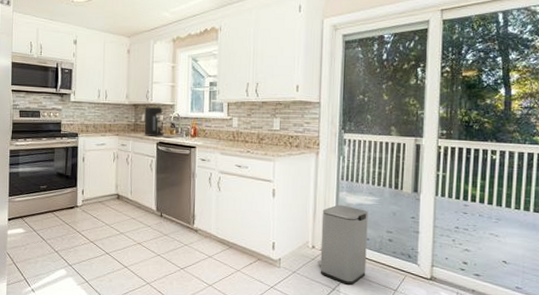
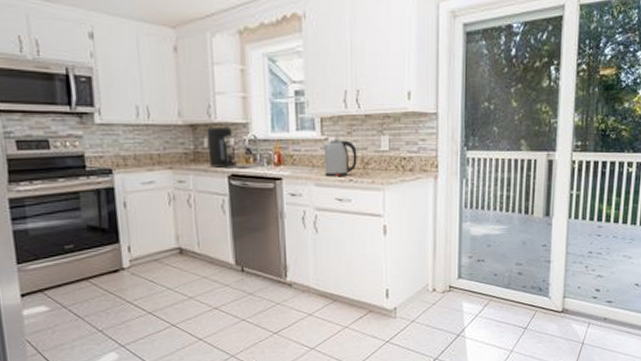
kettle: none [228,119,254,149] -> present [323,139,357,178]
pedal bin: present [317,204,368,285] -> none [438,237,496,329]

